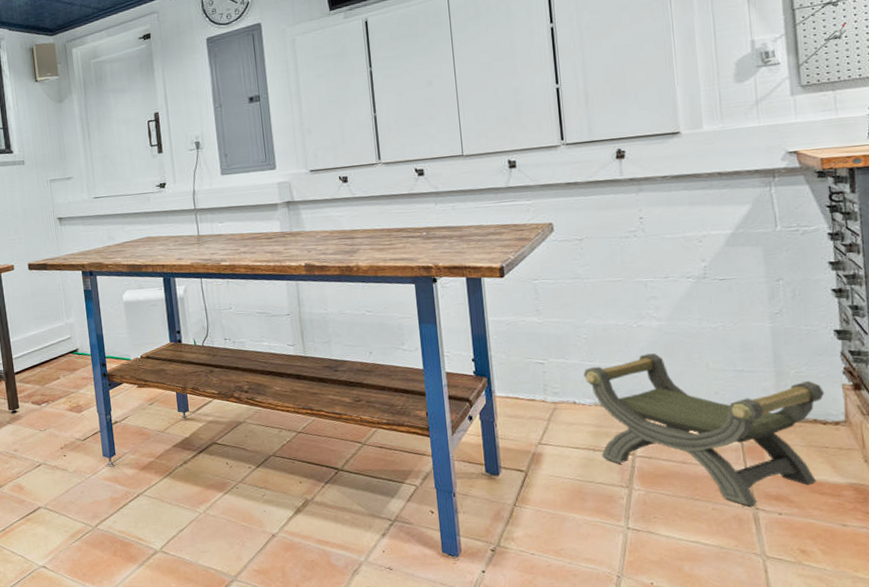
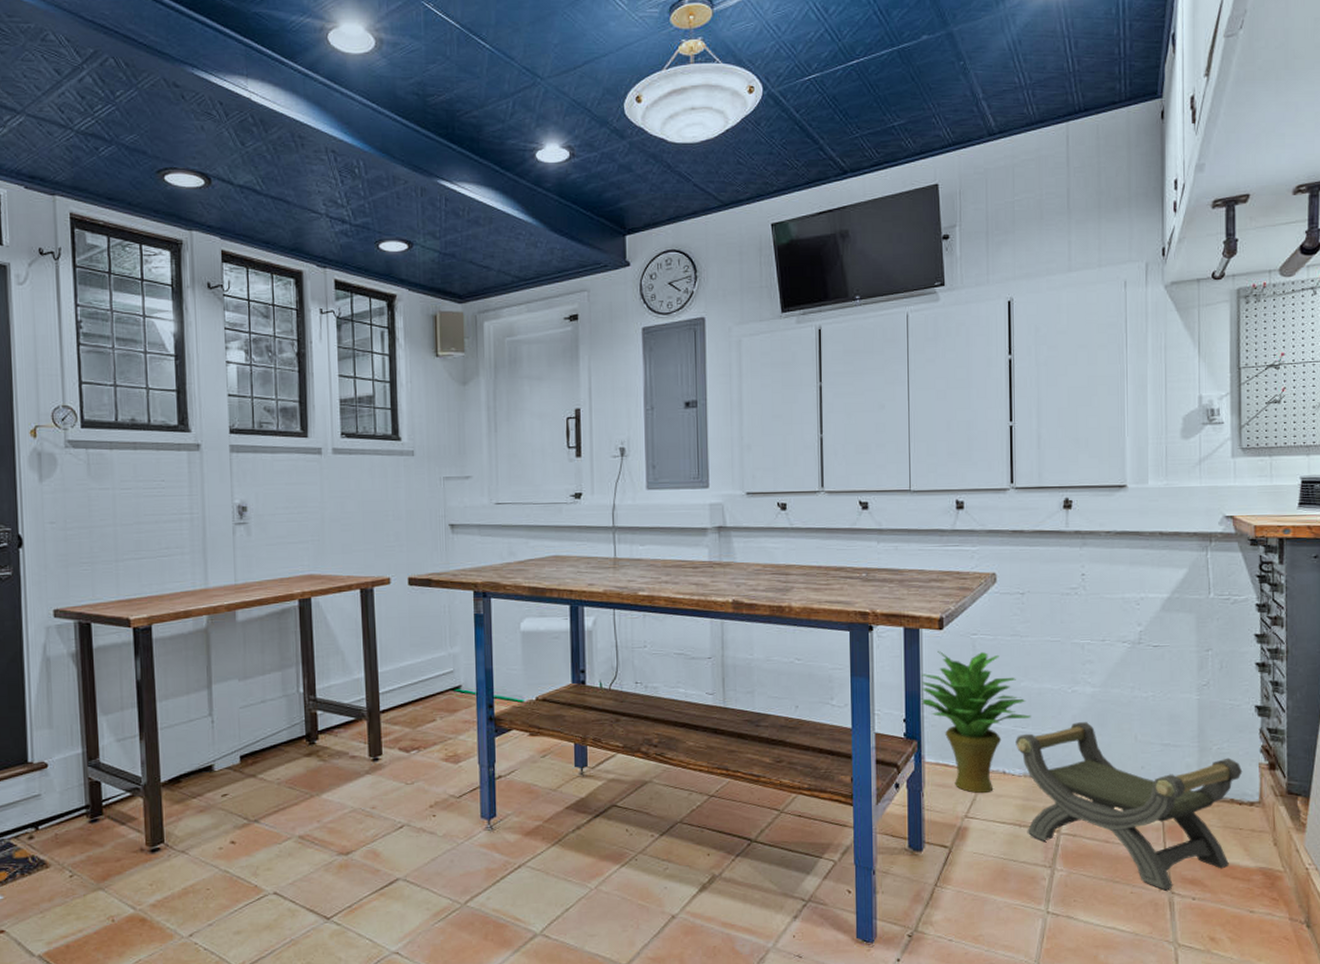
potted plant: none [486,295,598,422] -> present [921,650,1031,793]

